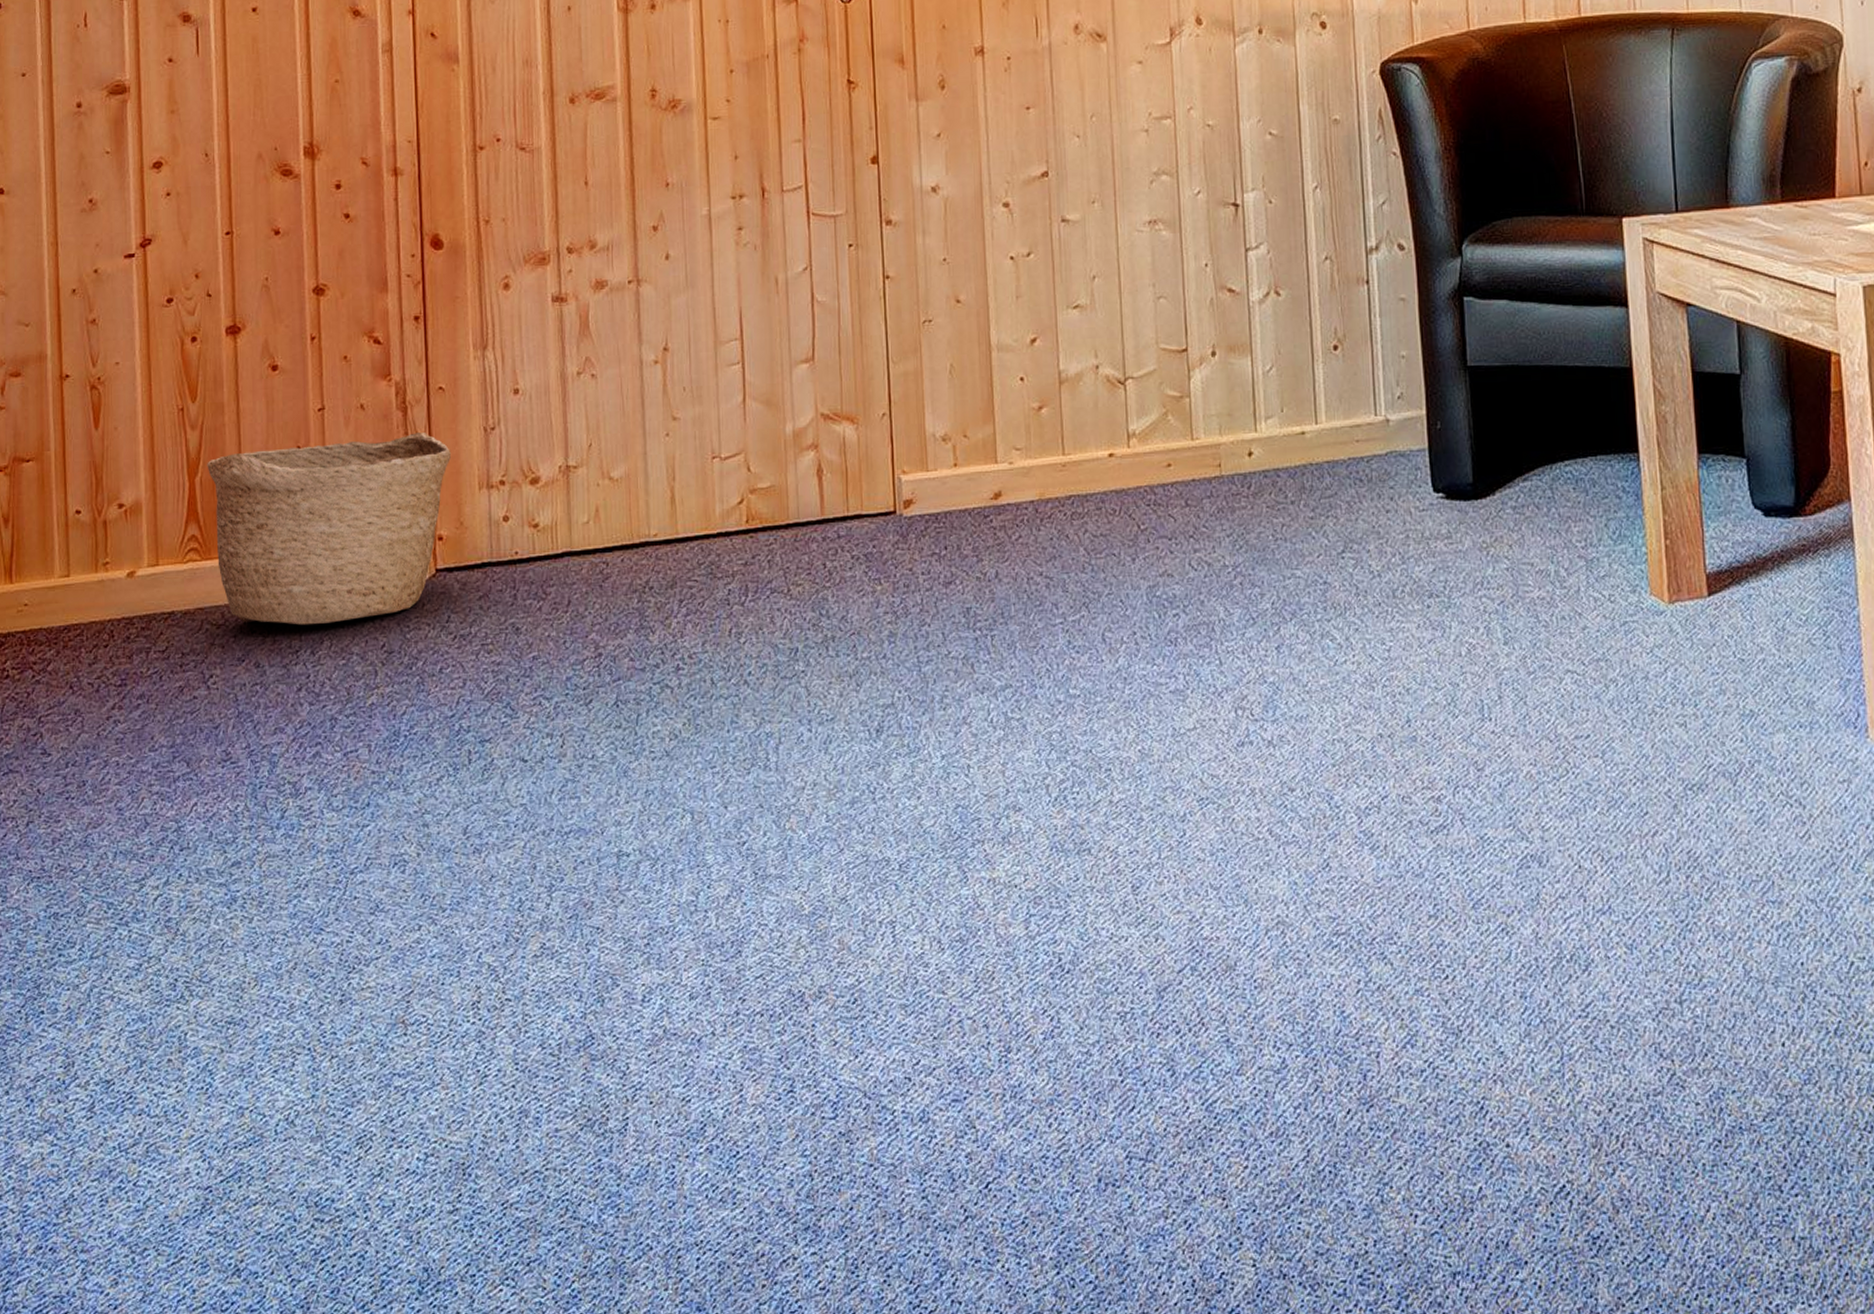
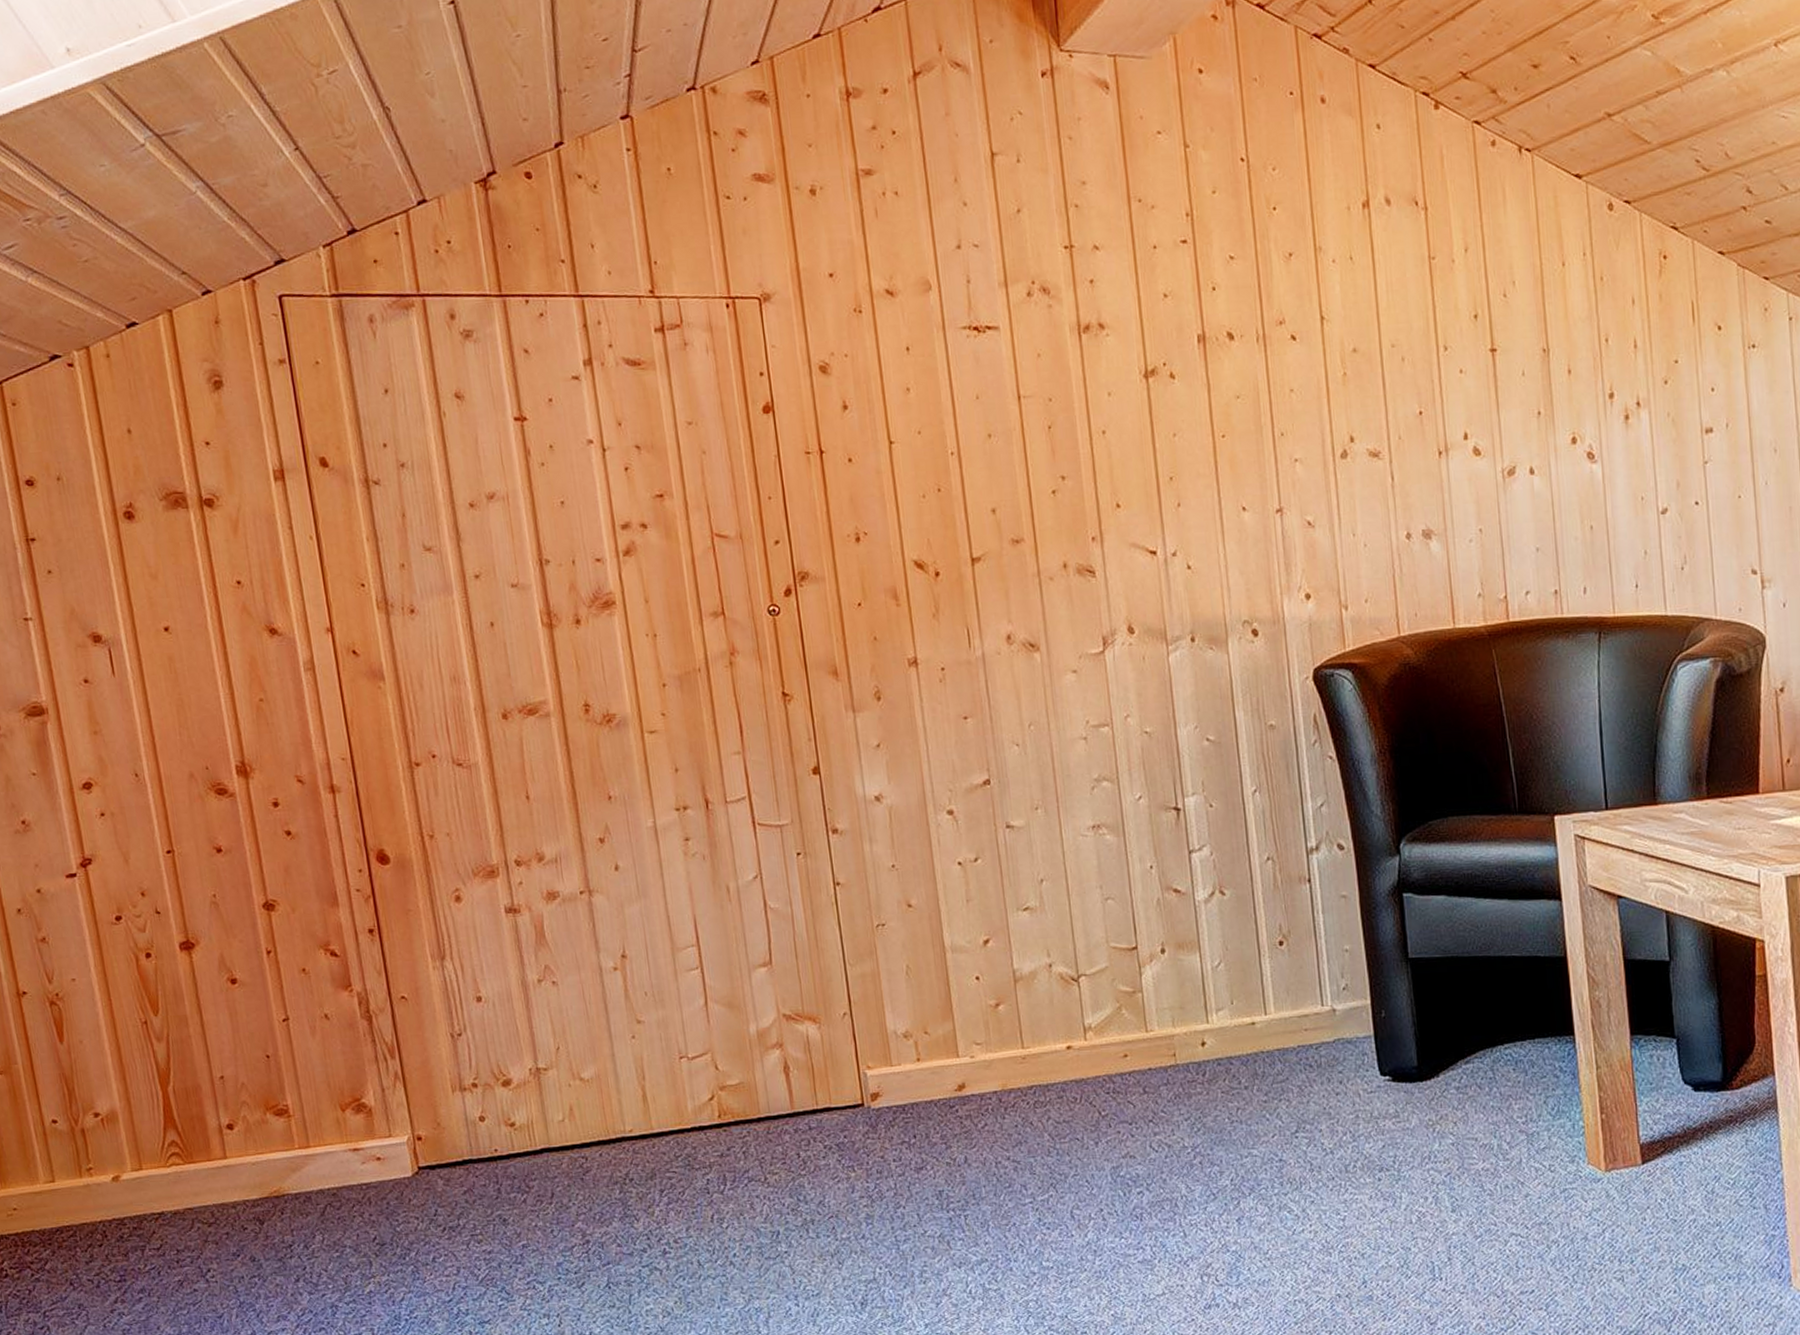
basket: present [207,432,452,625] -> none [177,1040,421,1222]

